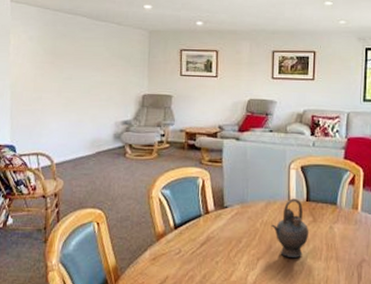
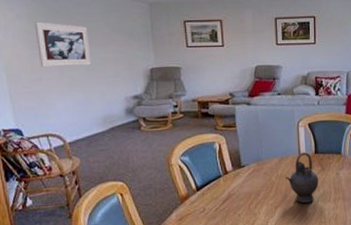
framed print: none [42,44,90,88] -> present [34,22,92,68]

